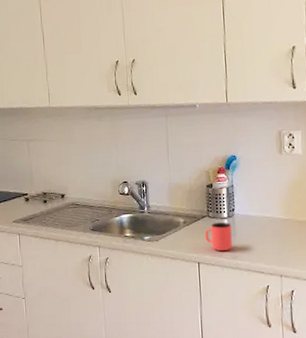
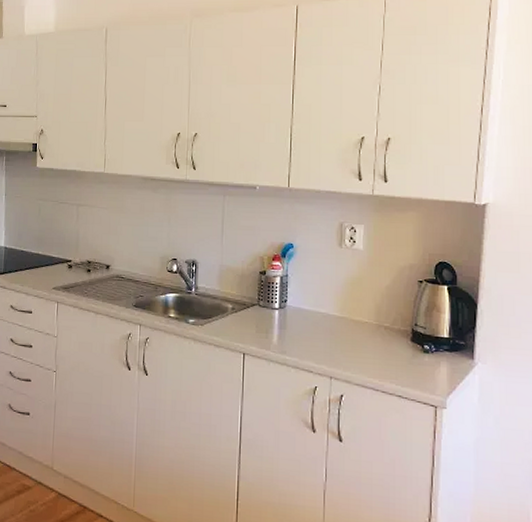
cup: present [204,222,232,252] -> none [253,313,282,345]

